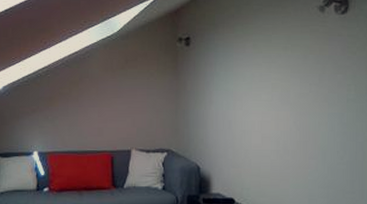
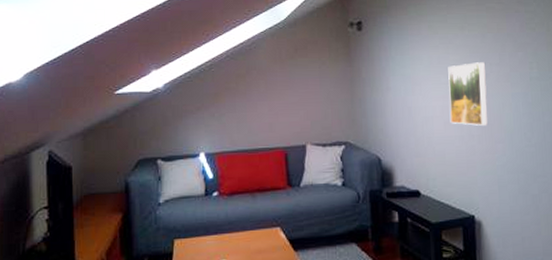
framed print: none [267,82,304,142] -> present [448,62,488,126]

